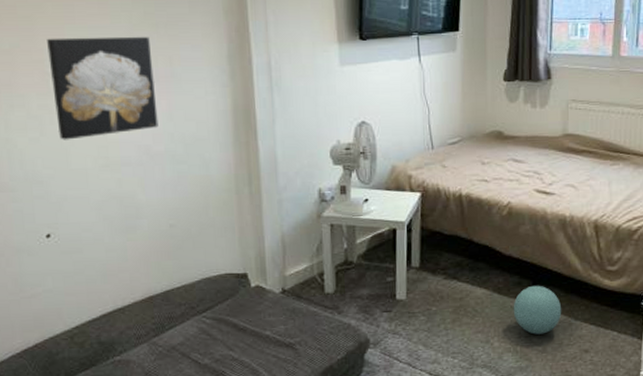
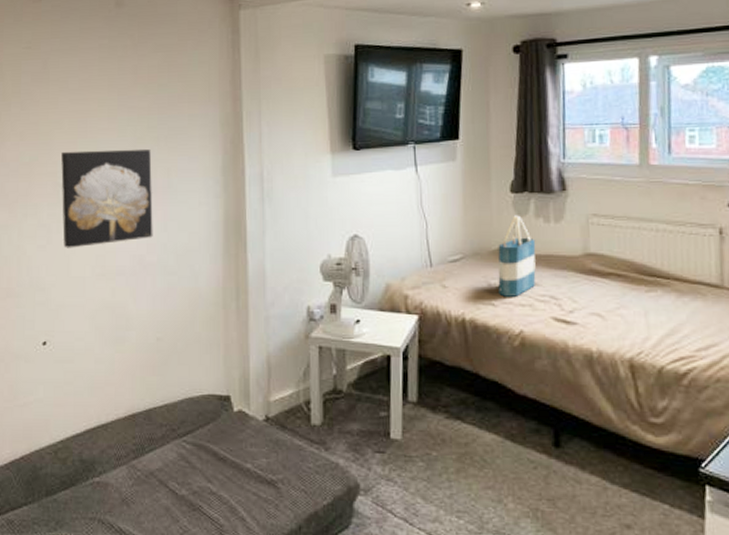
tote bag: none [491,101,524,174] -> present [498,215,536,297]
ball: present [513,285,562,335] -> none [530,434,594,499]

